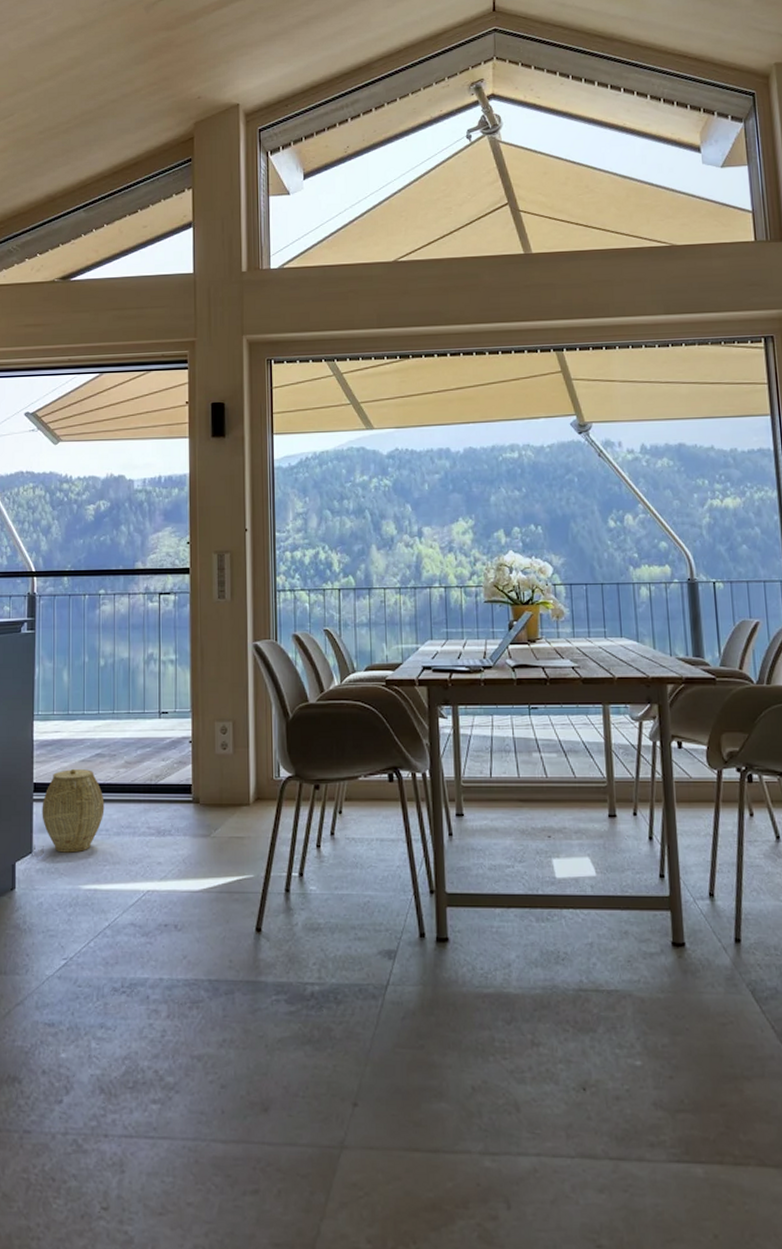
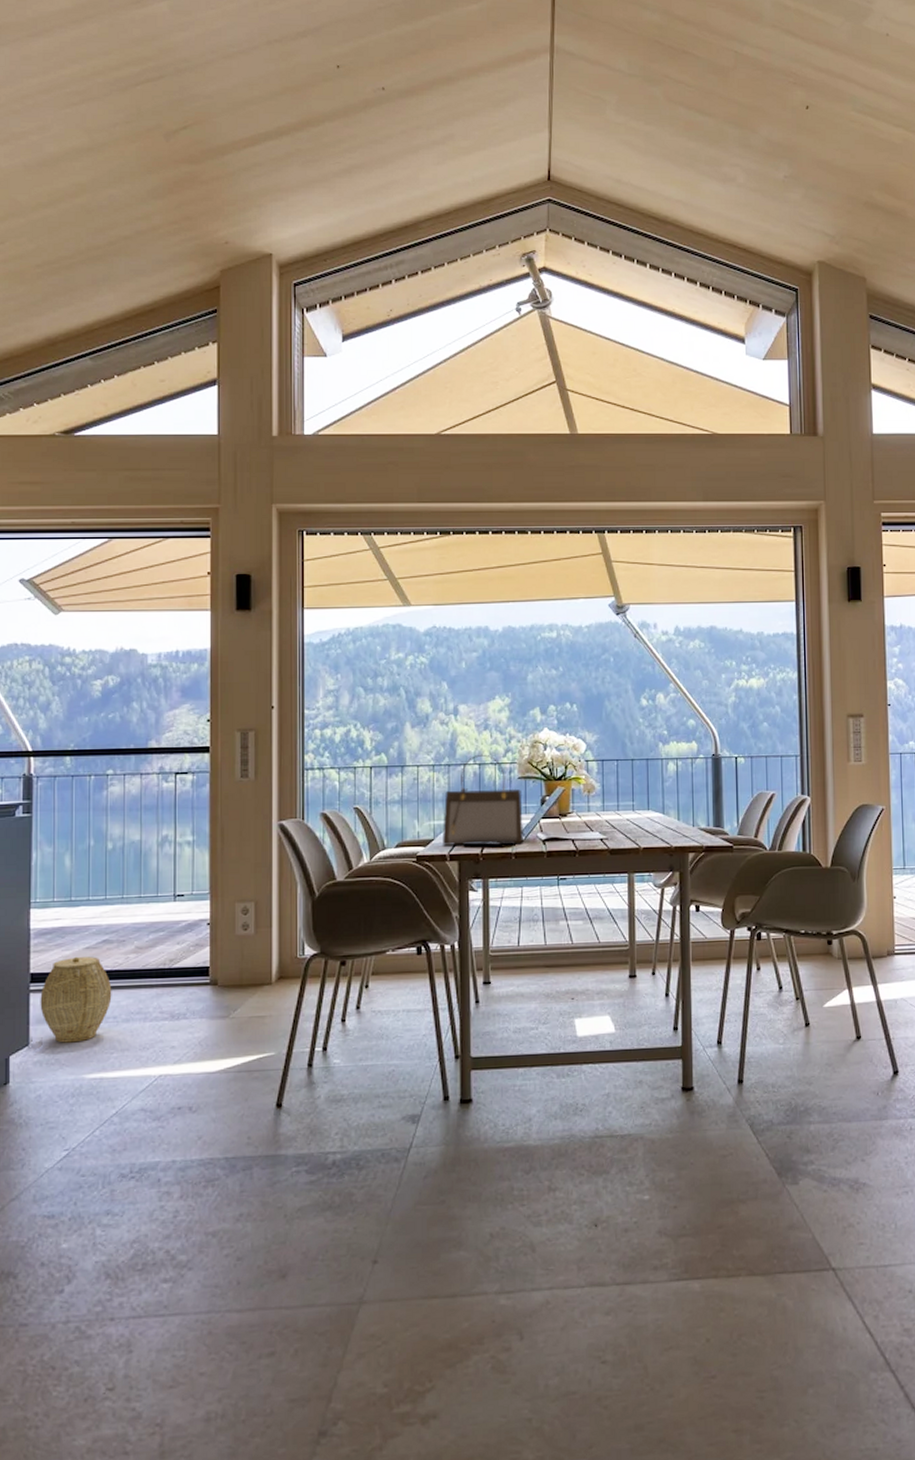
handbag: none [411,577,492,671] -> present [443,754,523,845]

